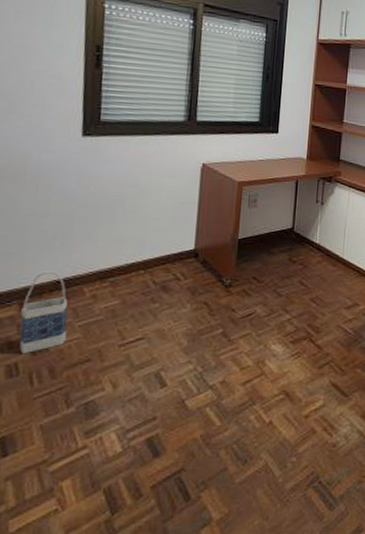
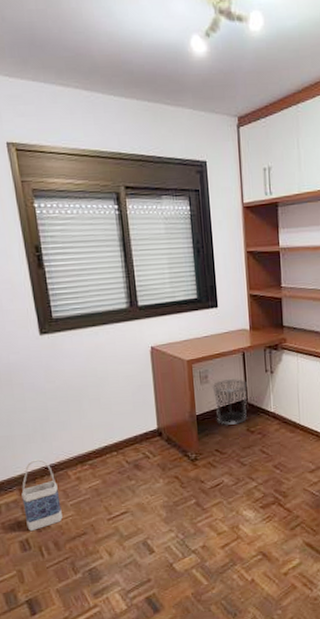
waste bin: none [259,205,296,252] -> present [212,378,247,425]

